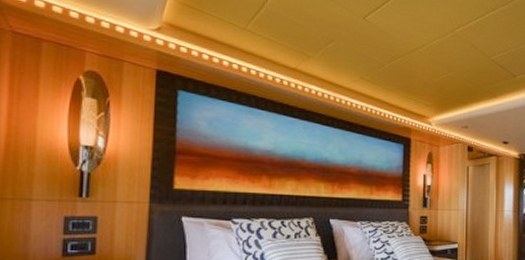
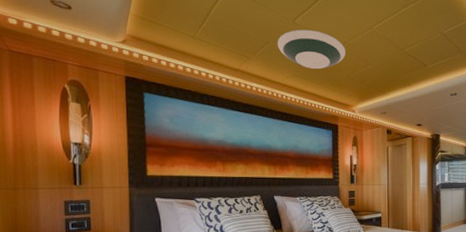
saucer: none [343,27,423,74] -> present [277,29,345,70]

